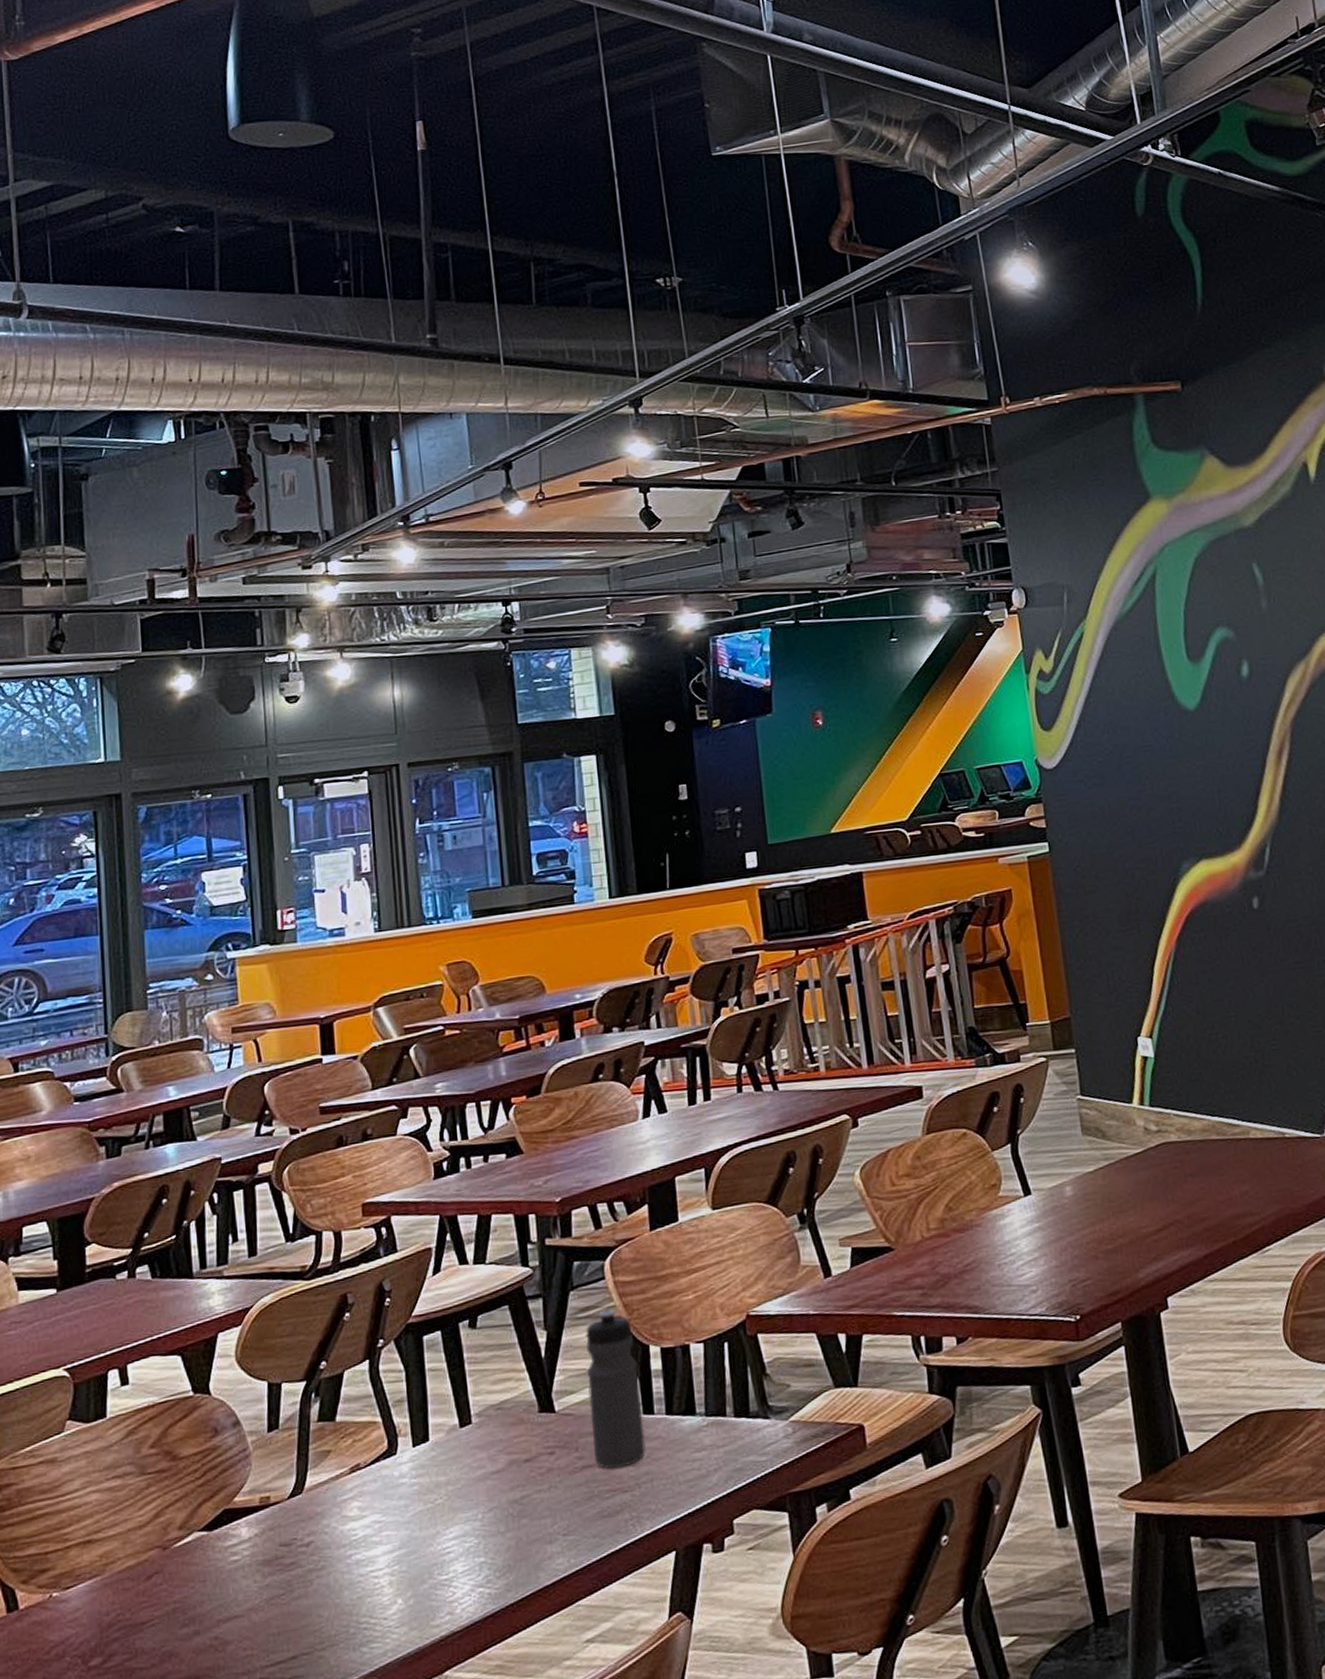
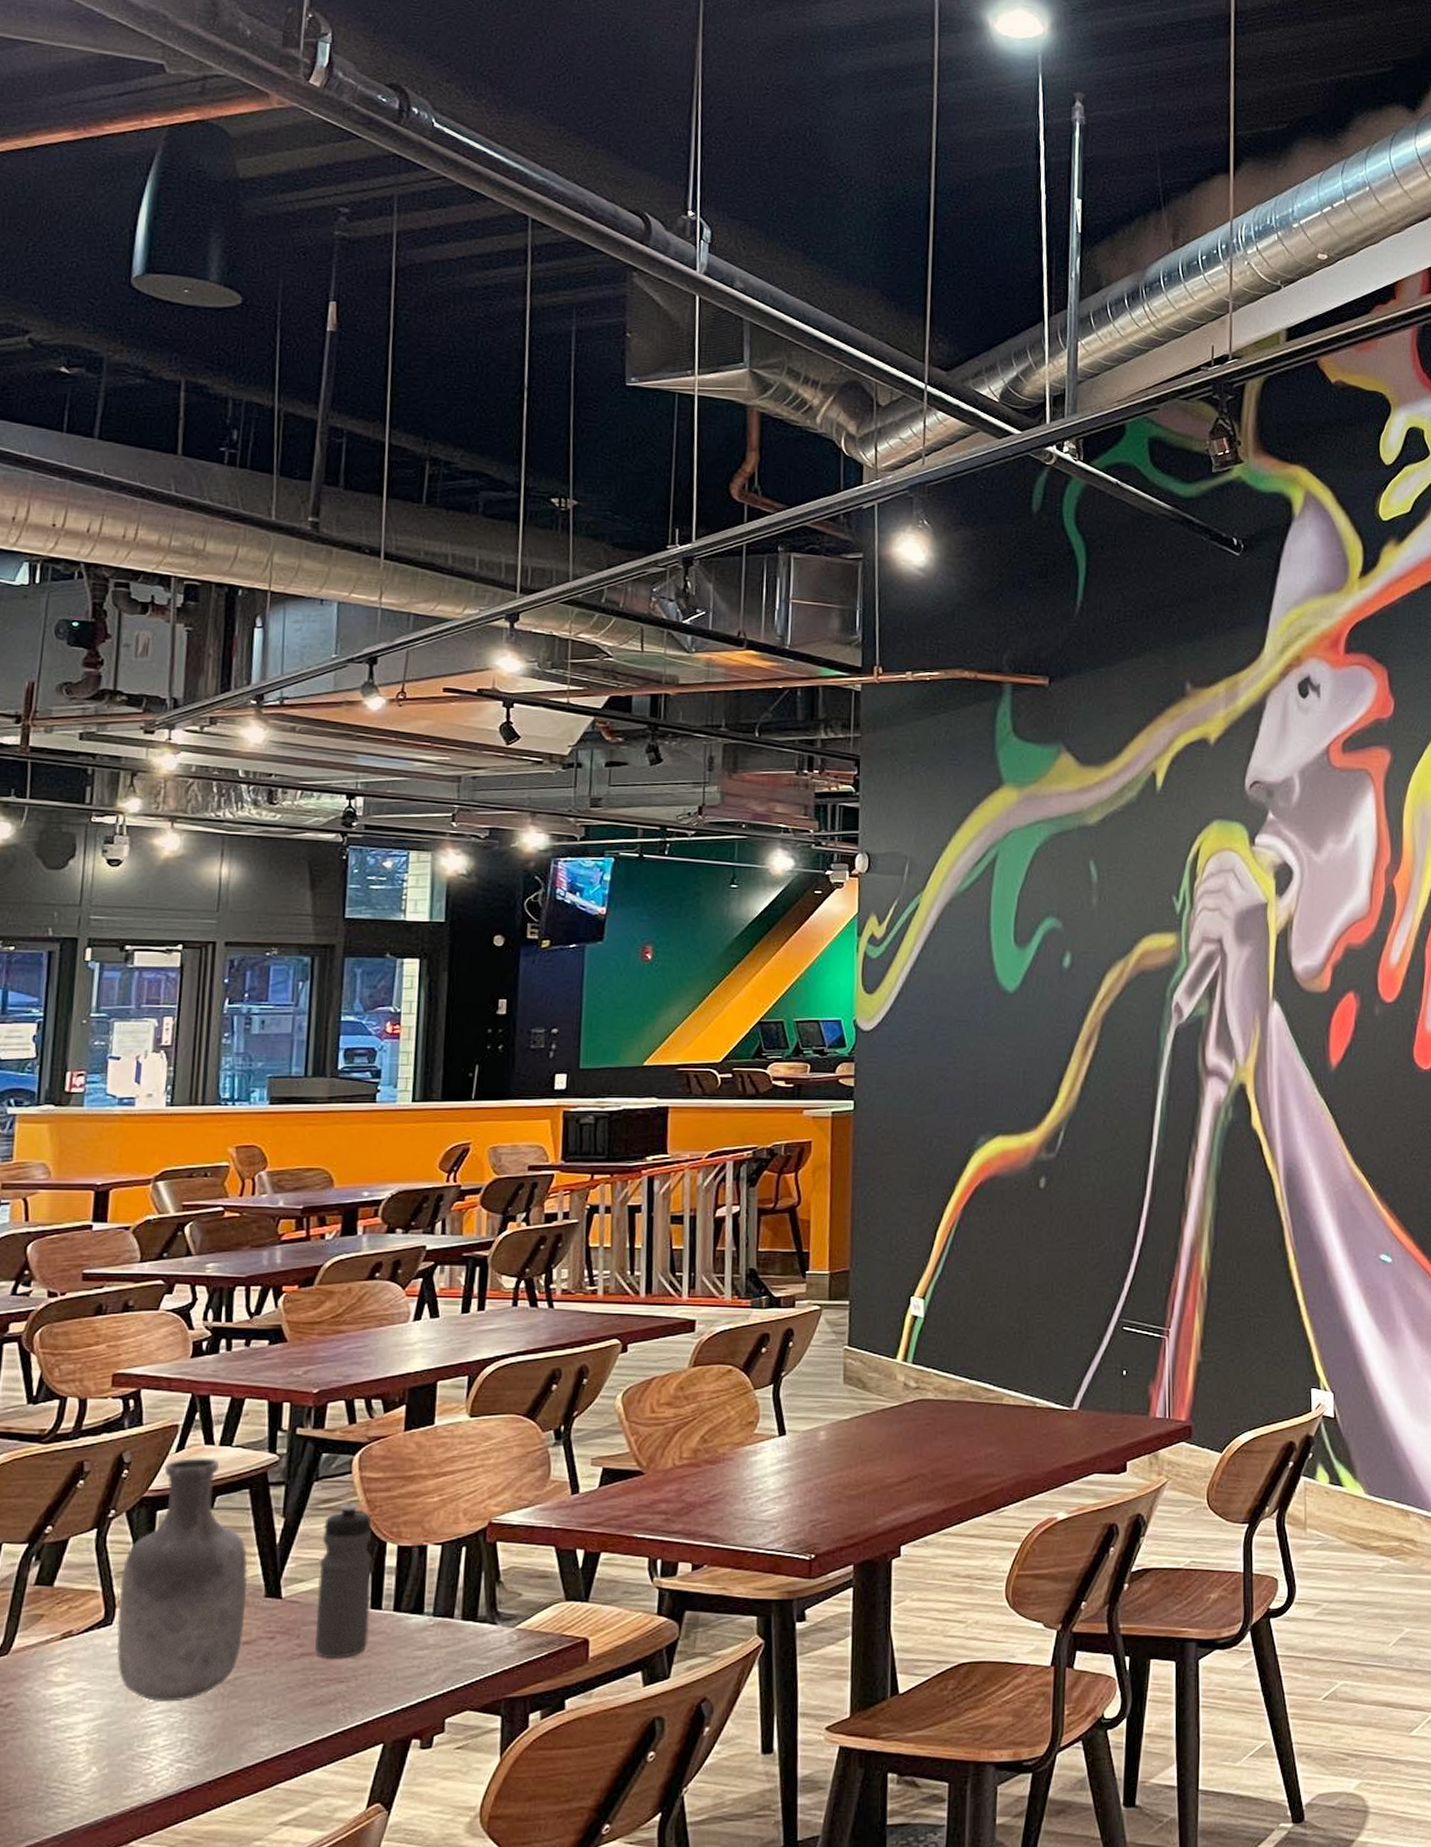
vase: none [398,1277,524,1528] -> present [117,1458,248,1702]

